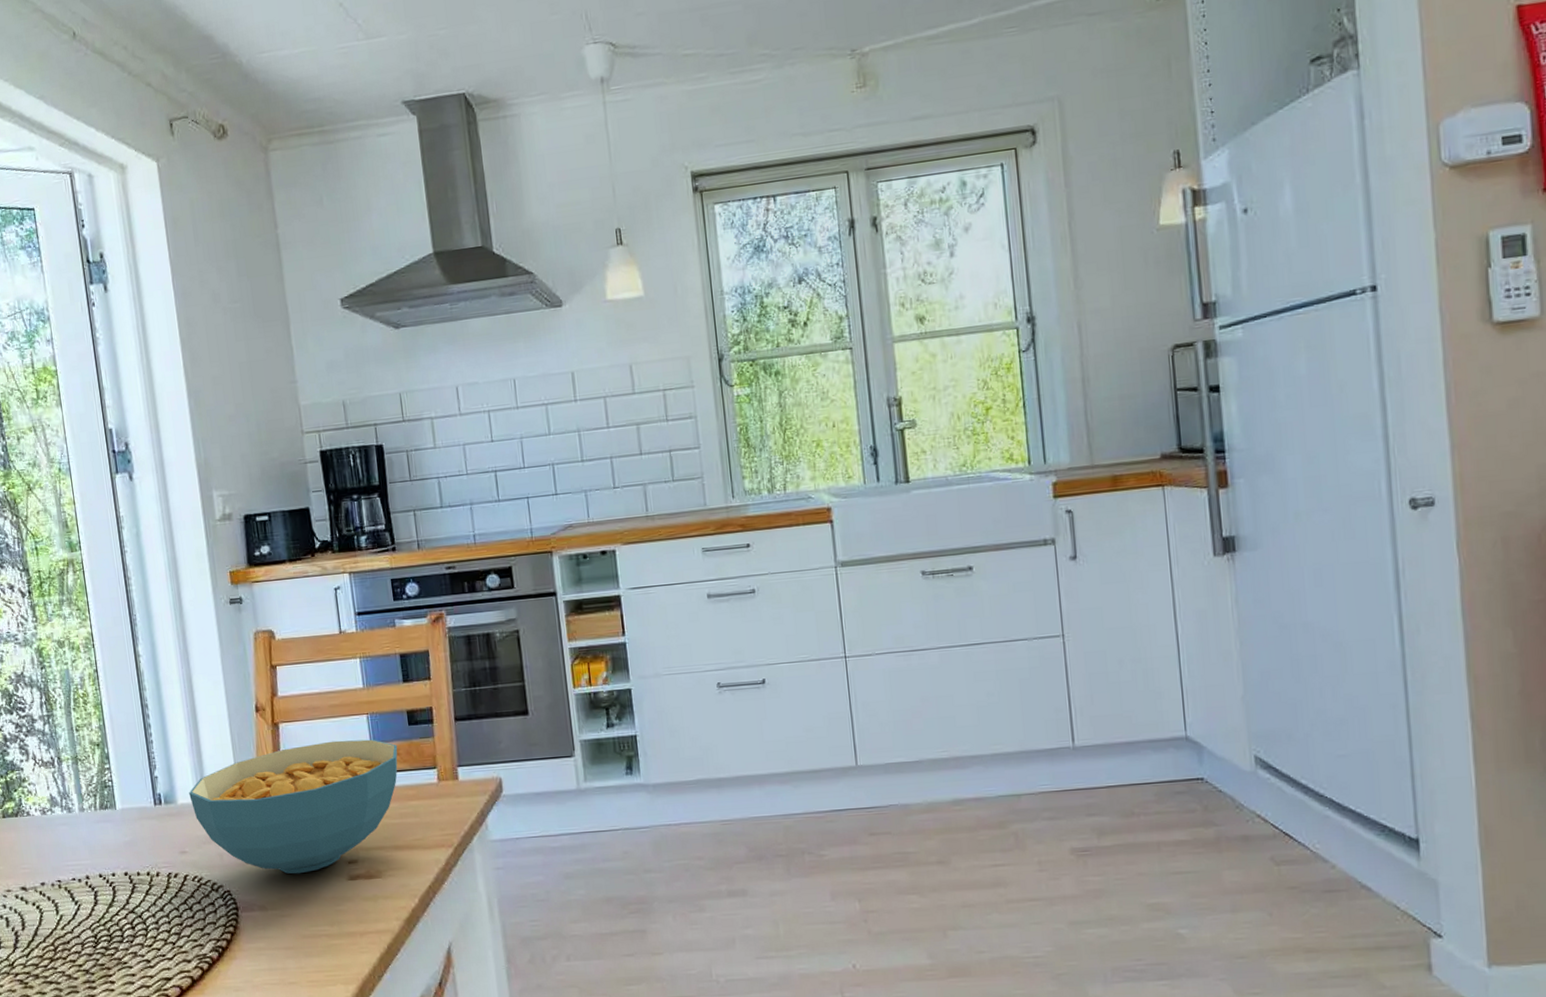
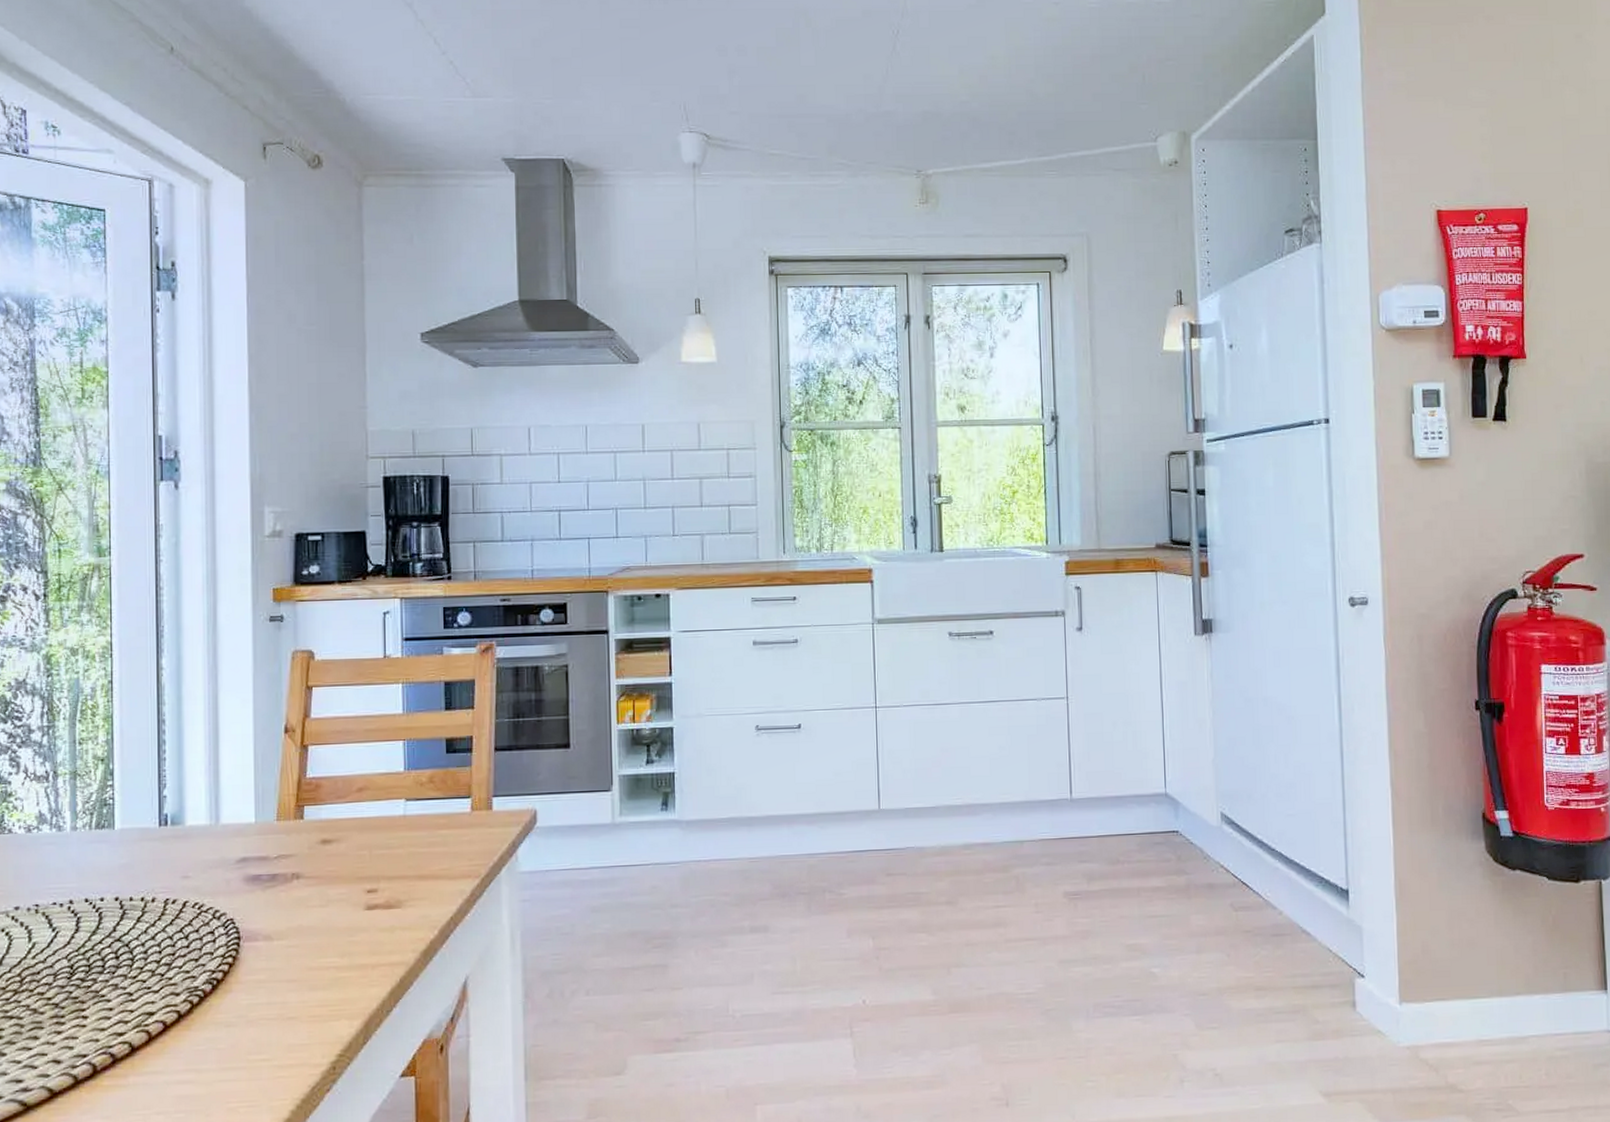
cereal bowl: present [189,739,398,874] -> none [200,765,433,903]

